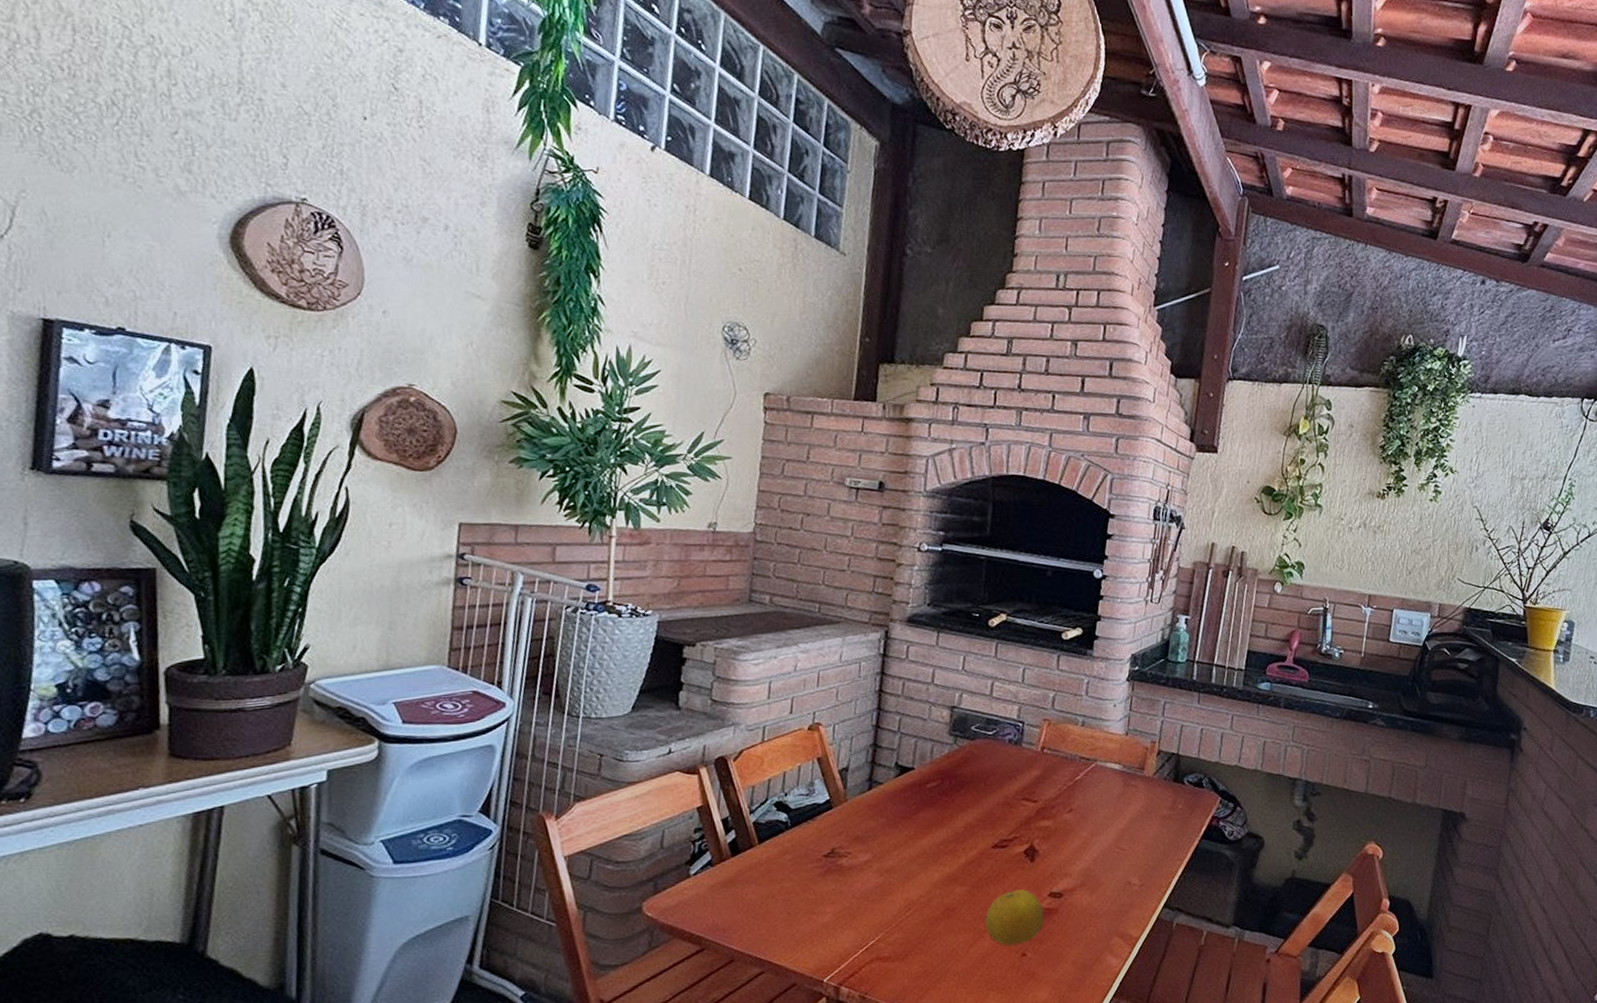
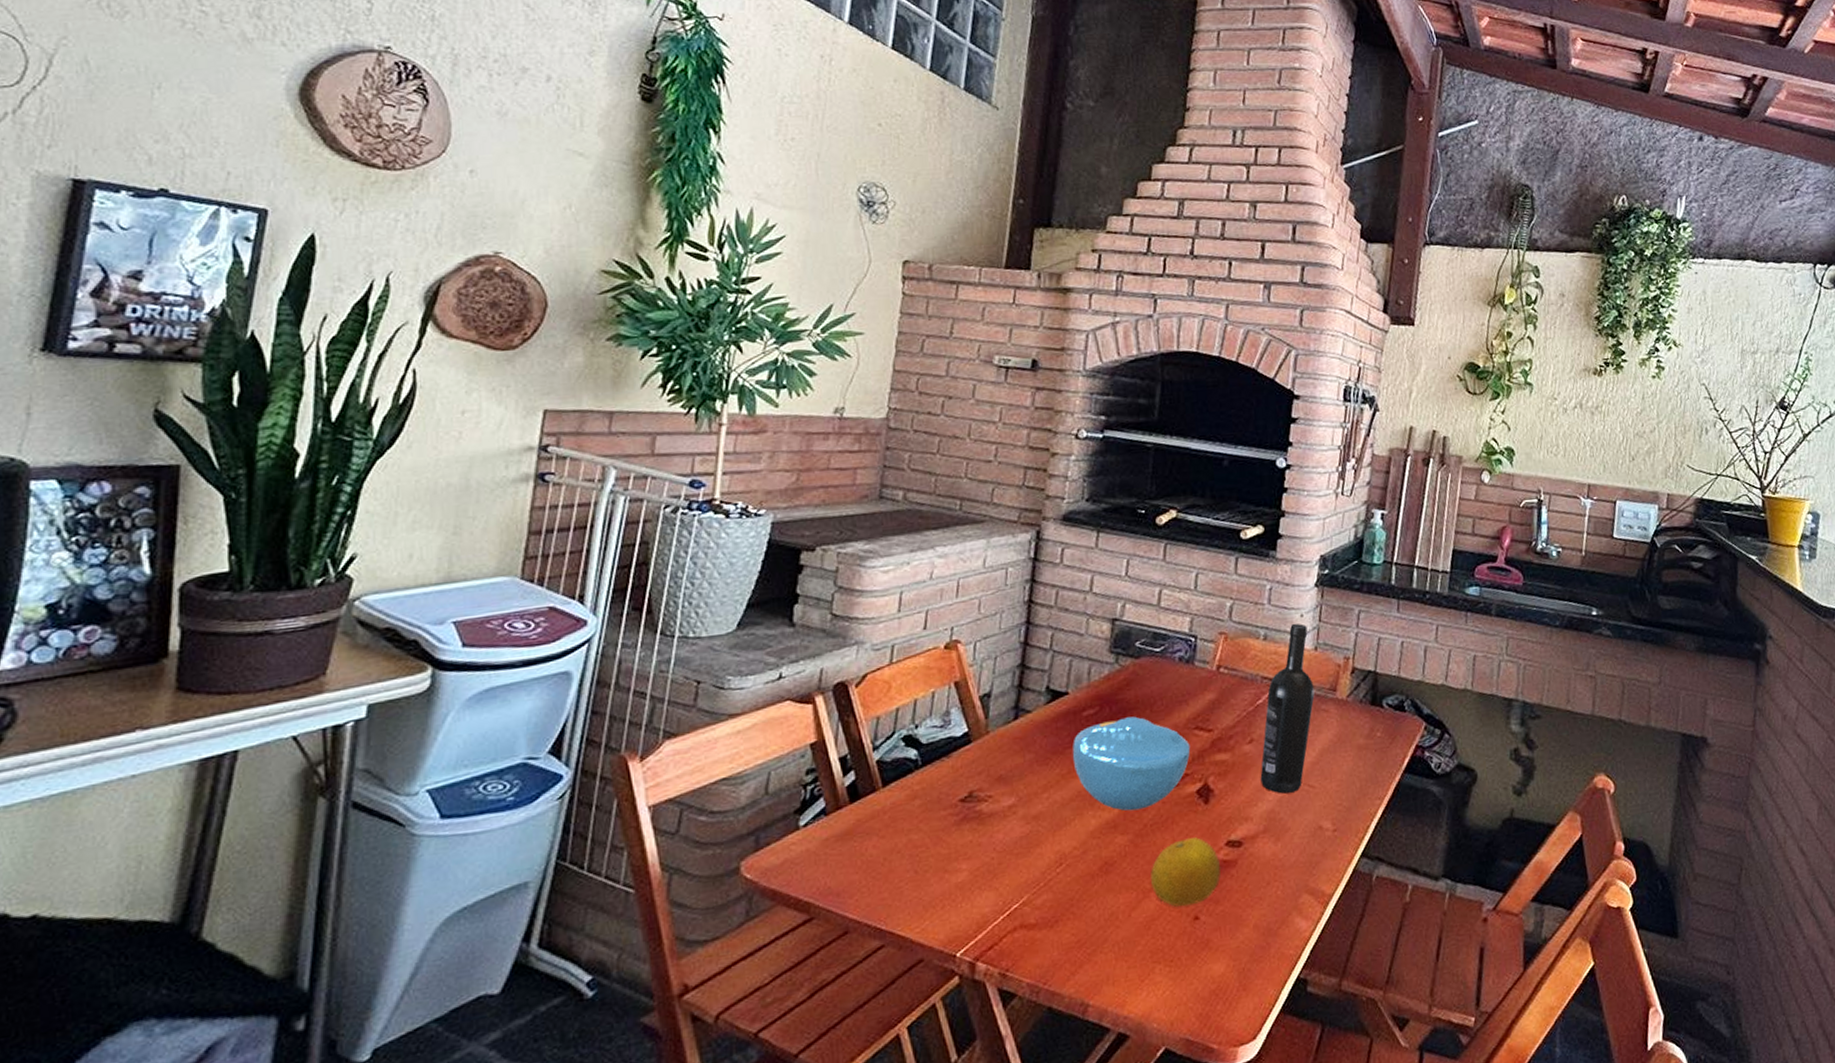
bowl: none [918,788,1019,867] -> present [1072,716,1191,811]
wine bottle: none [1078,712,1125,855] -> present [1260,623,1315,794]

